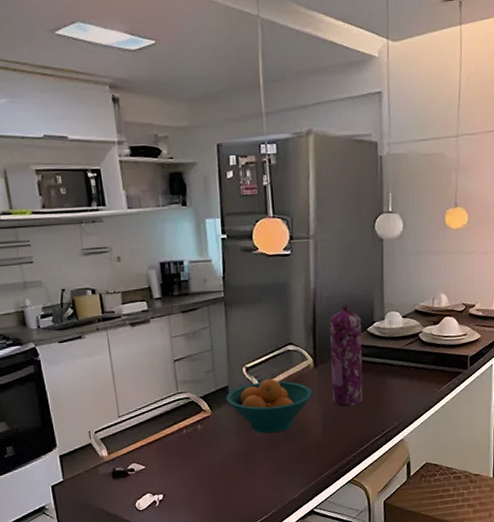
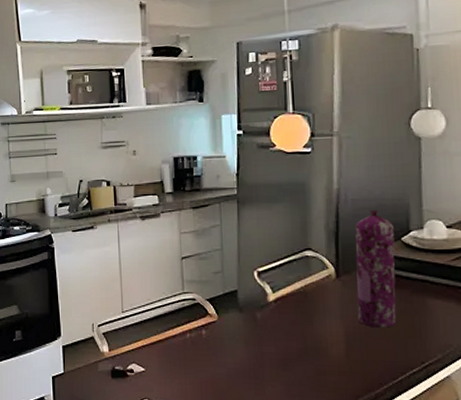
fruit bowl: present [225,378,313,434] -> none [234,285,334,349]

